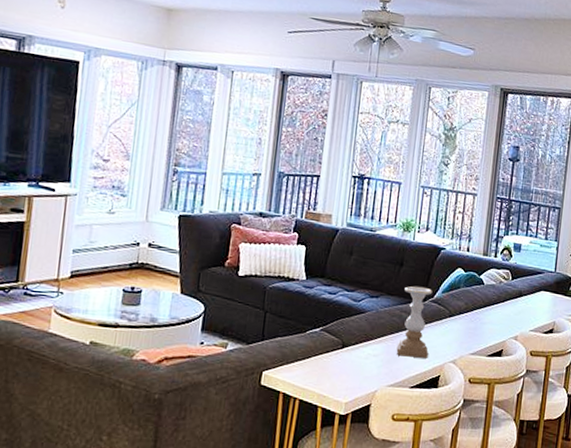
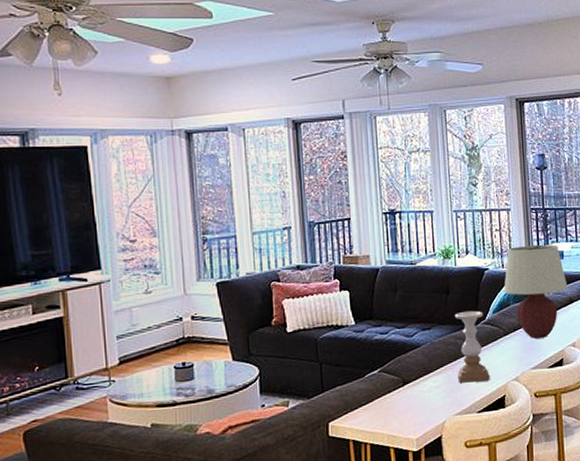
table lamp: none [456,231,521,326] -> present [504,244,569,339]

